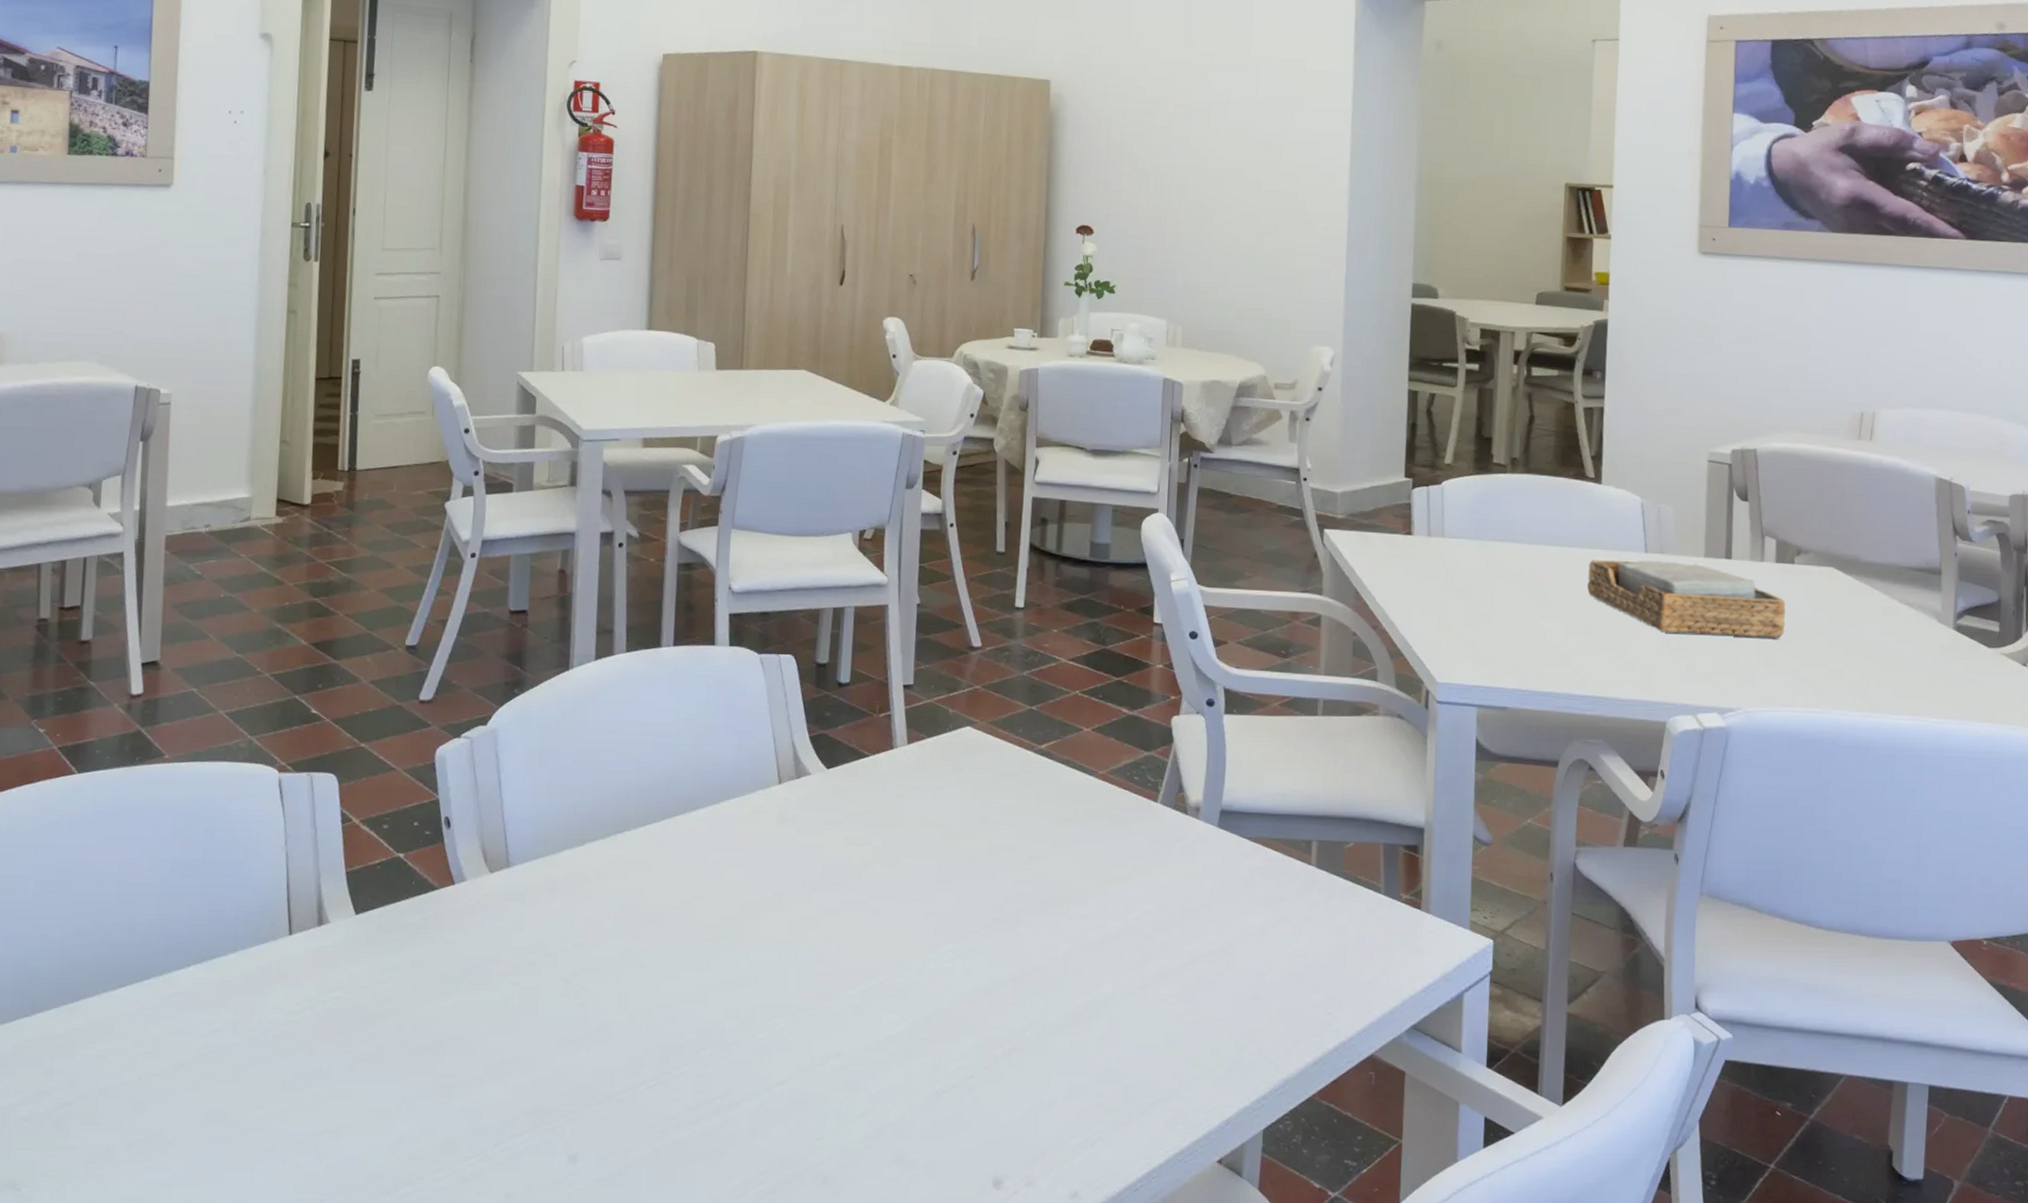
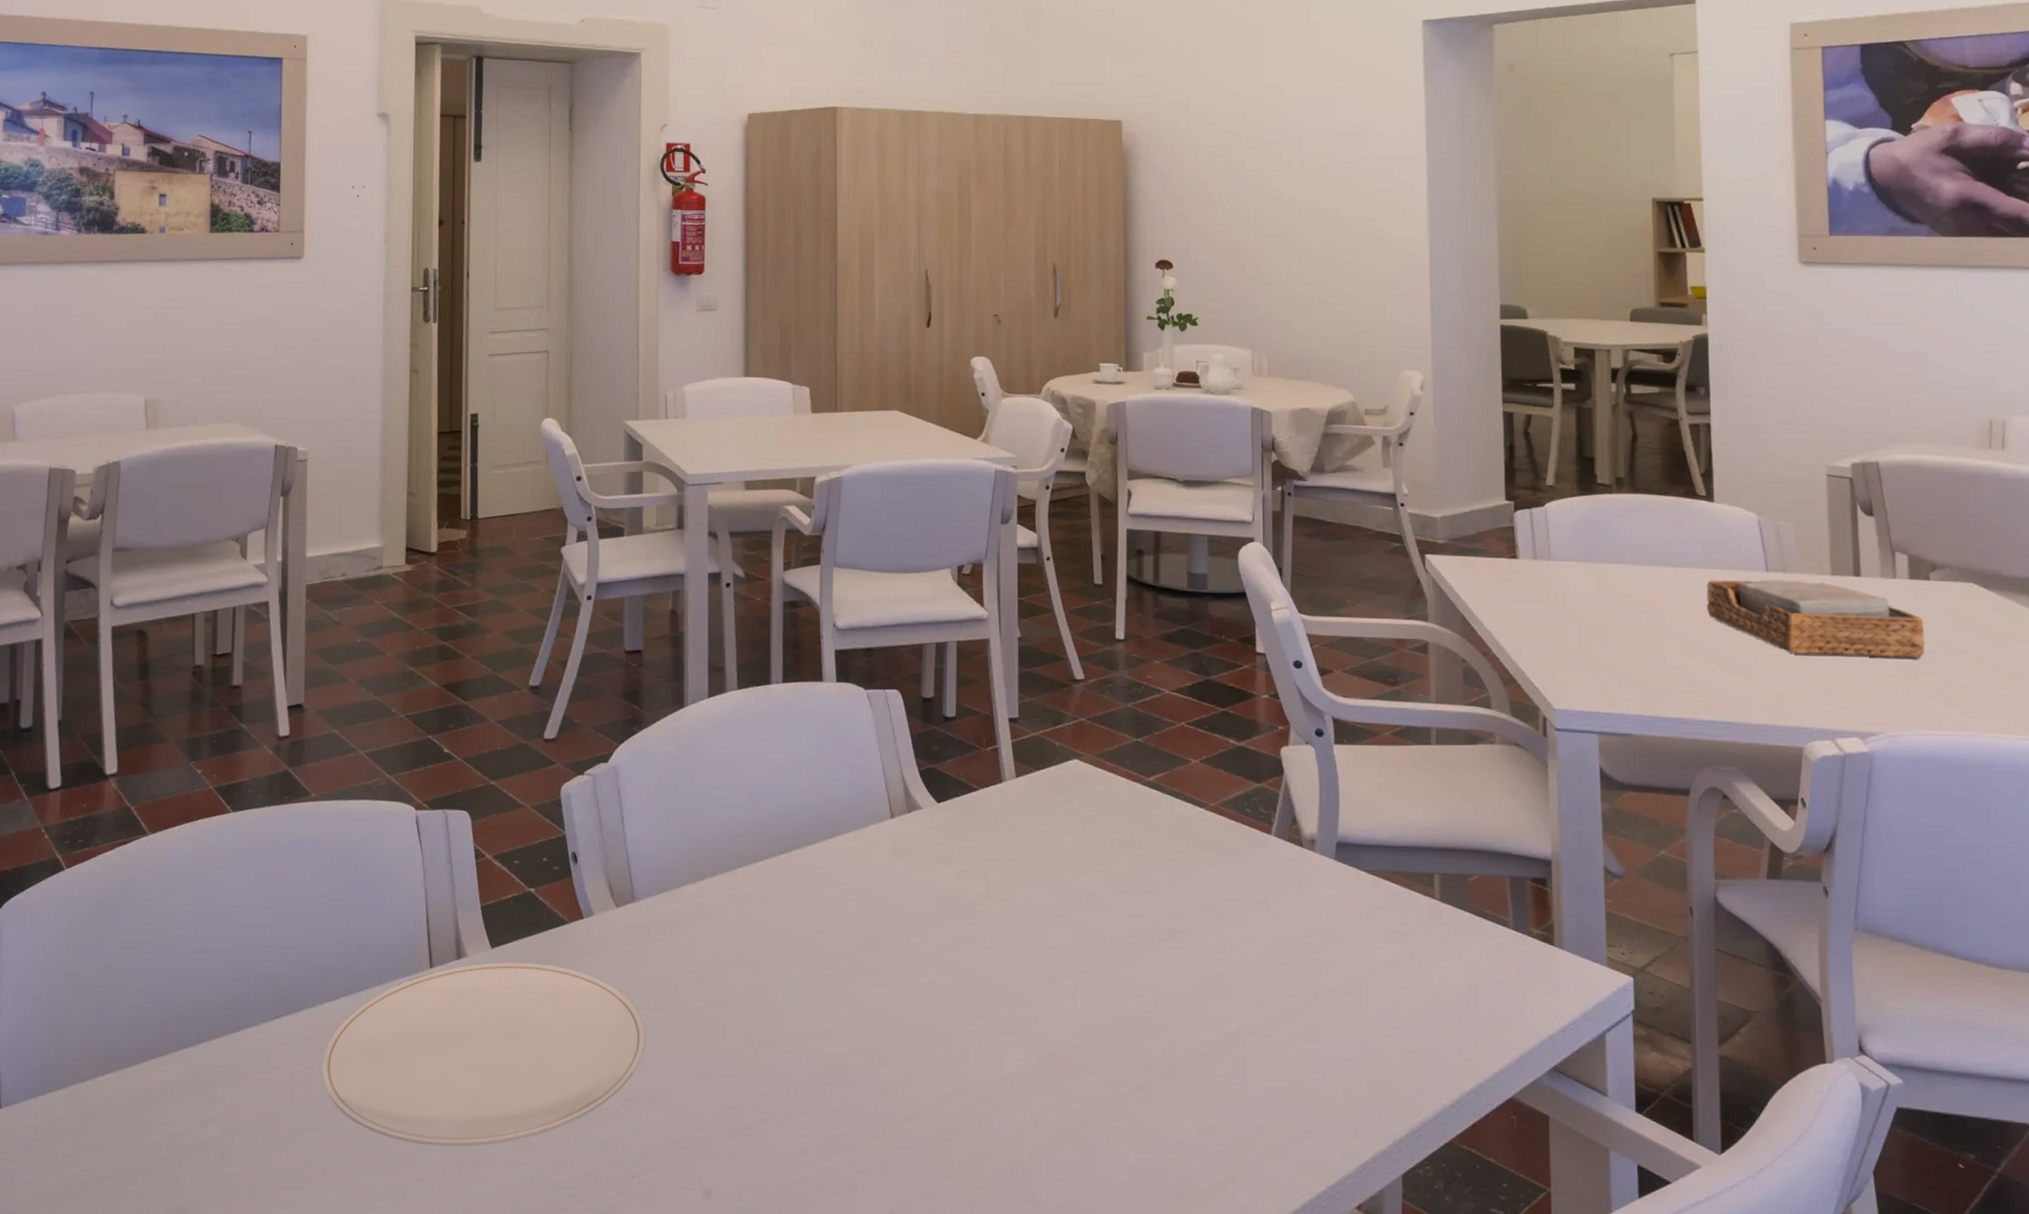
plate: none [168,928,515,1116] -> present [321,962,645,1147]

